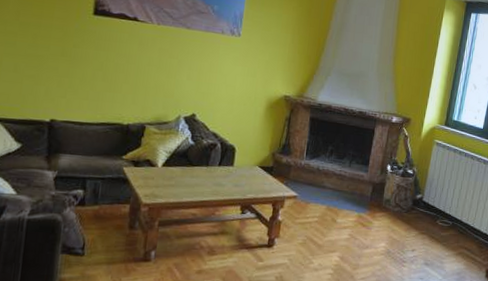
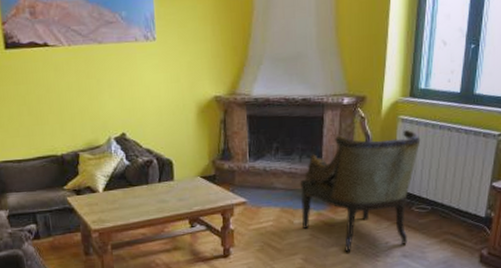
armchair: none [344,148,450,256] -> present [301,129,421,253]

